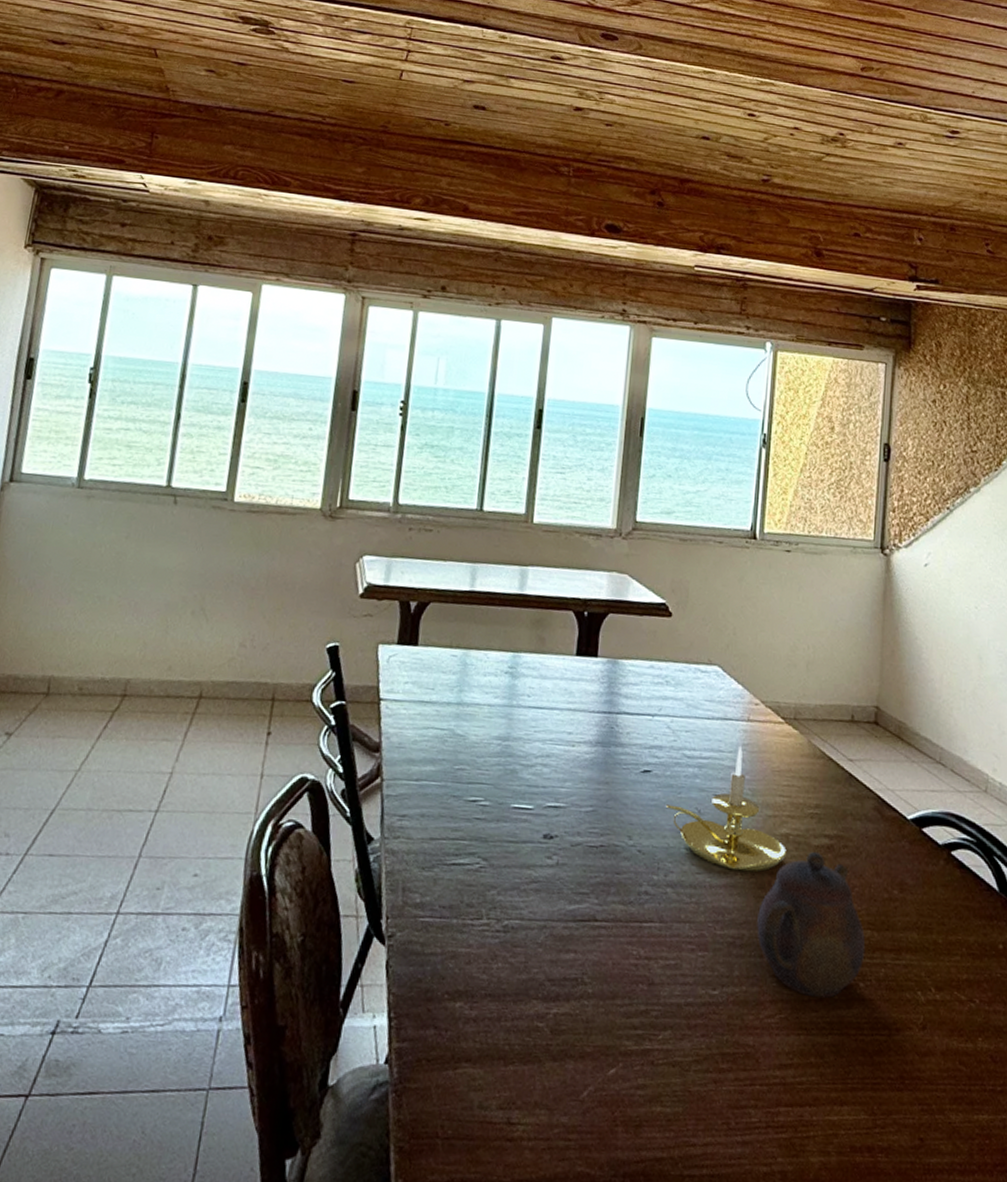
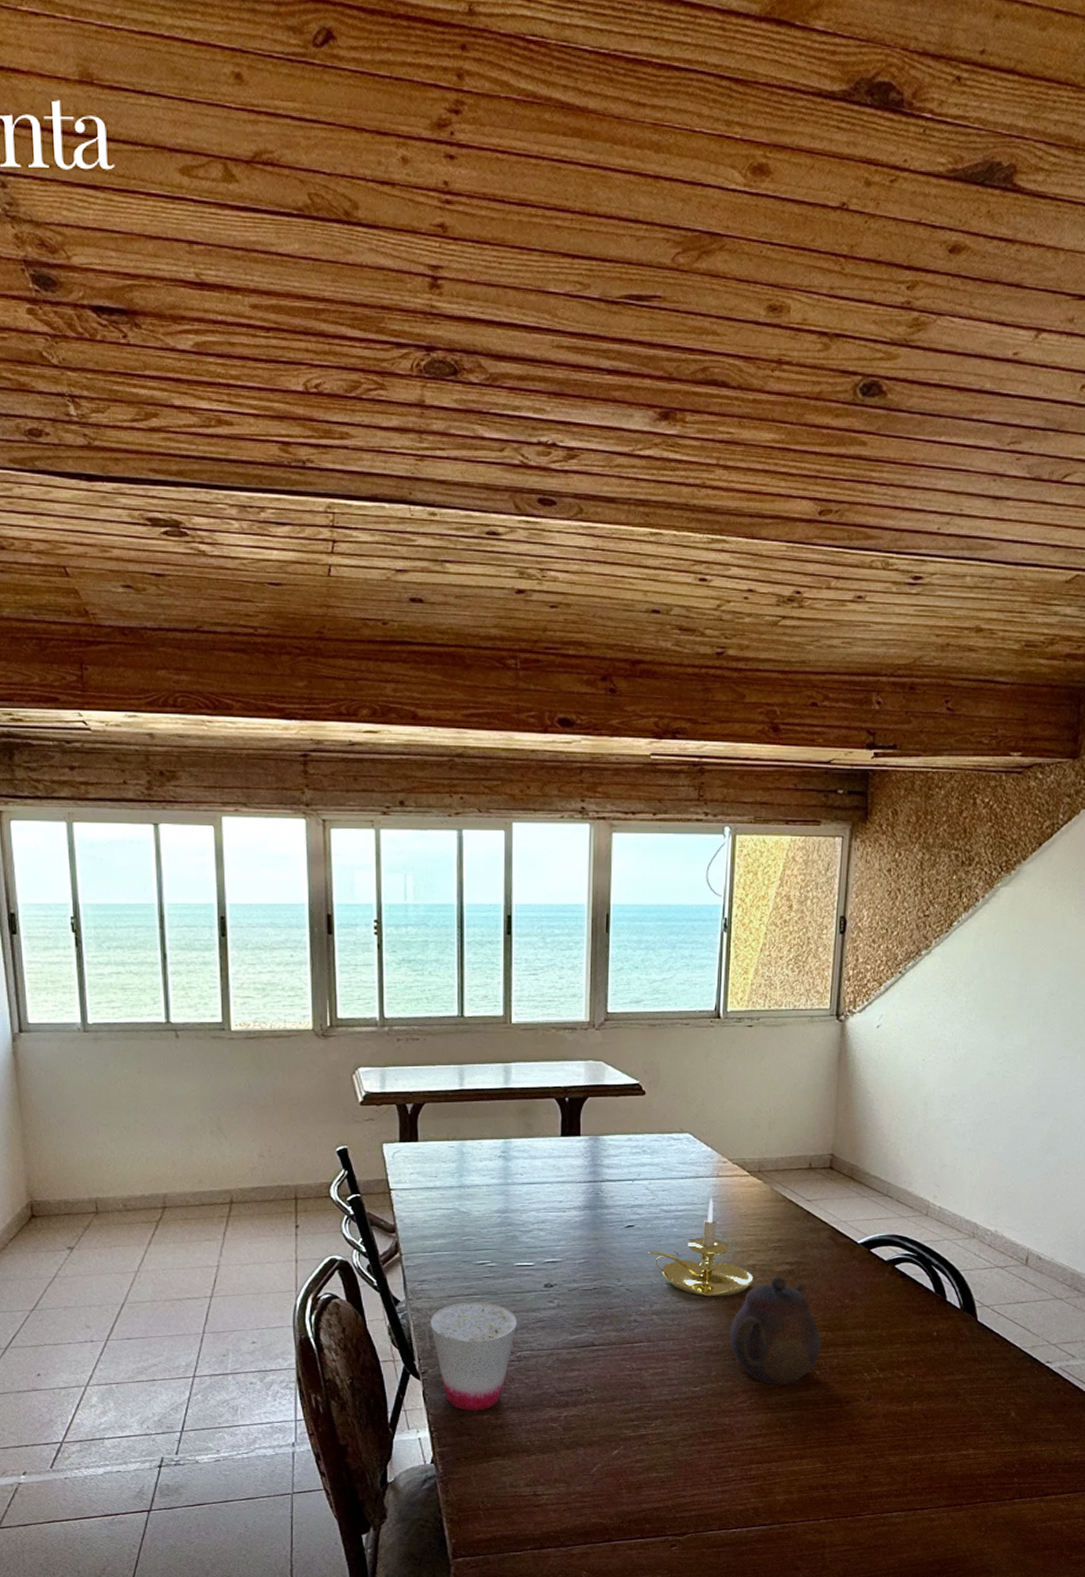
cup: none [405,847,508,996] -> present [430,1302,517,1411]

